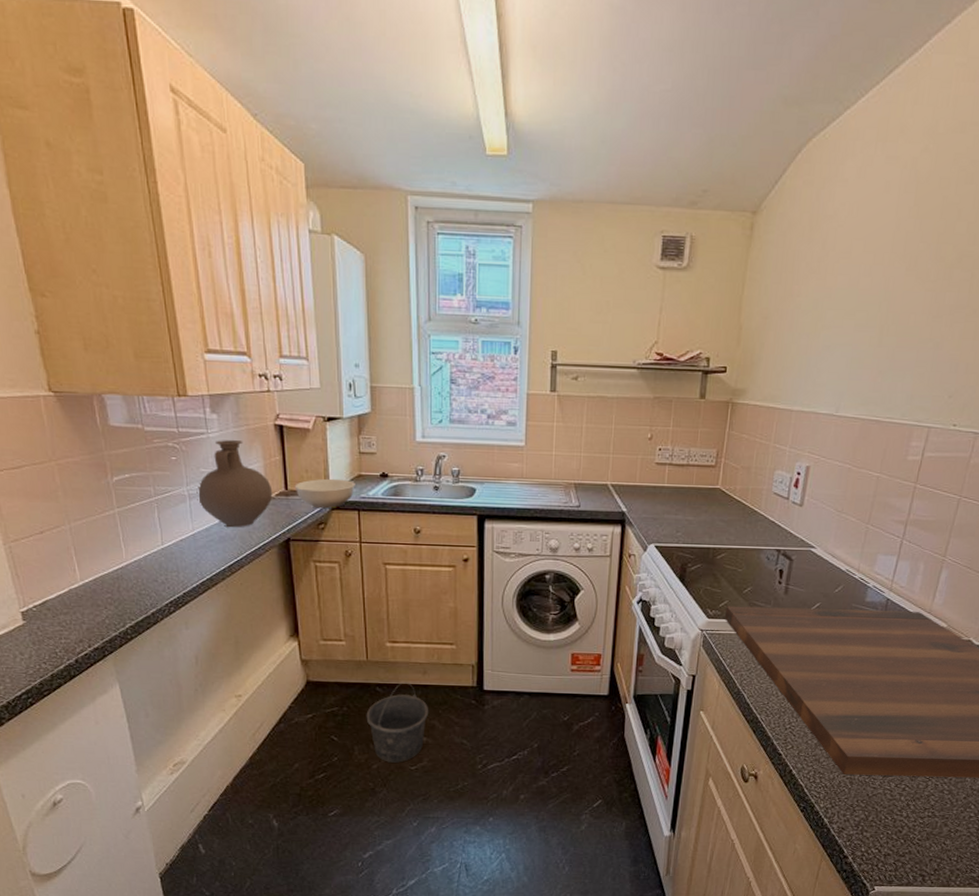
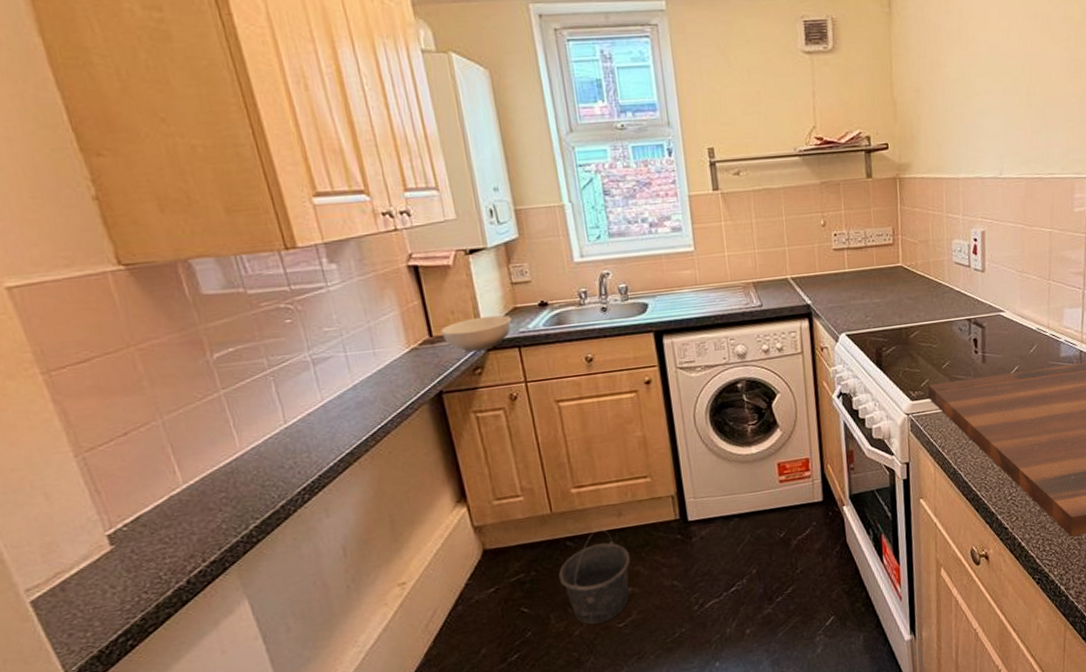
ceramic jug: present [196,439,273,528] -> none [321,289,416,391]

